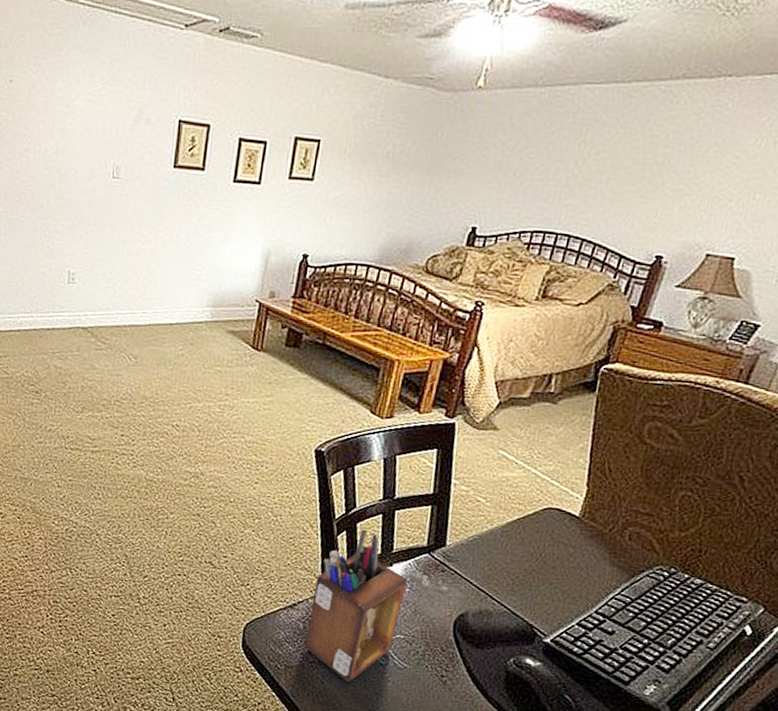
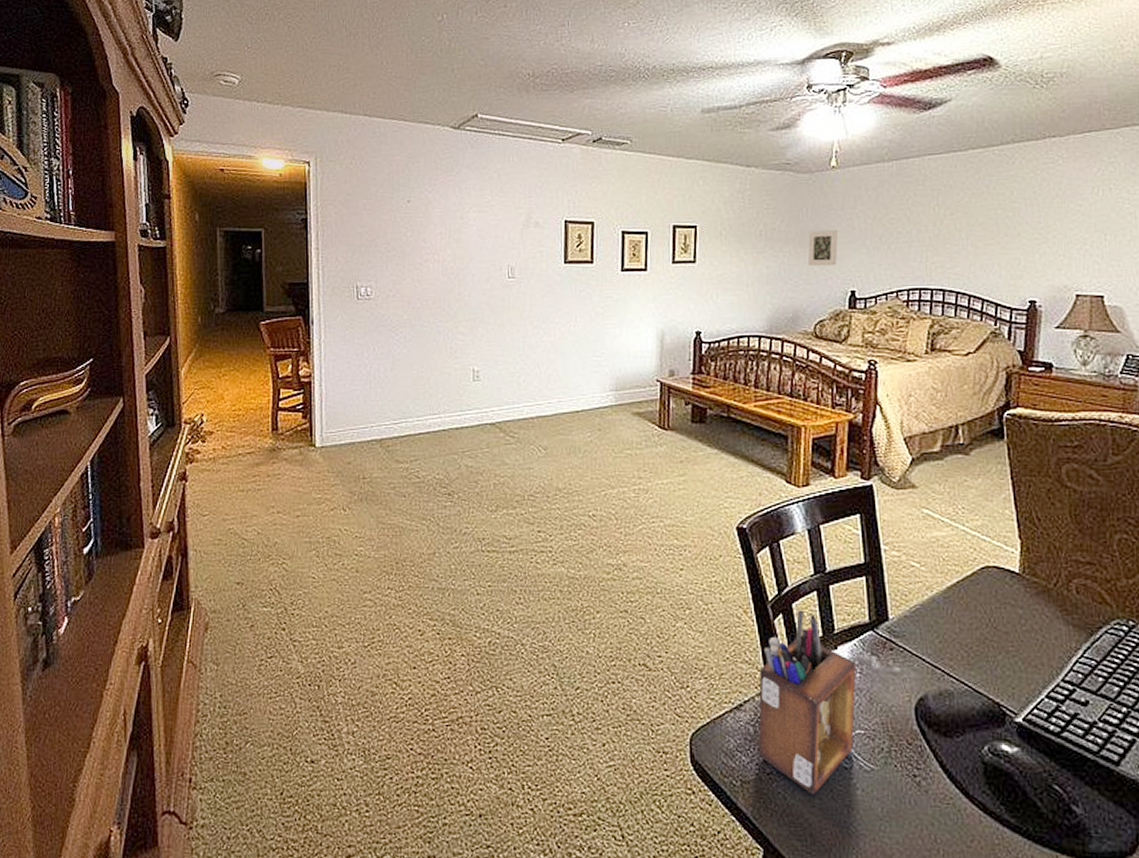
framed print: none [431,157,470,199] -> present [807,230,838,267]

